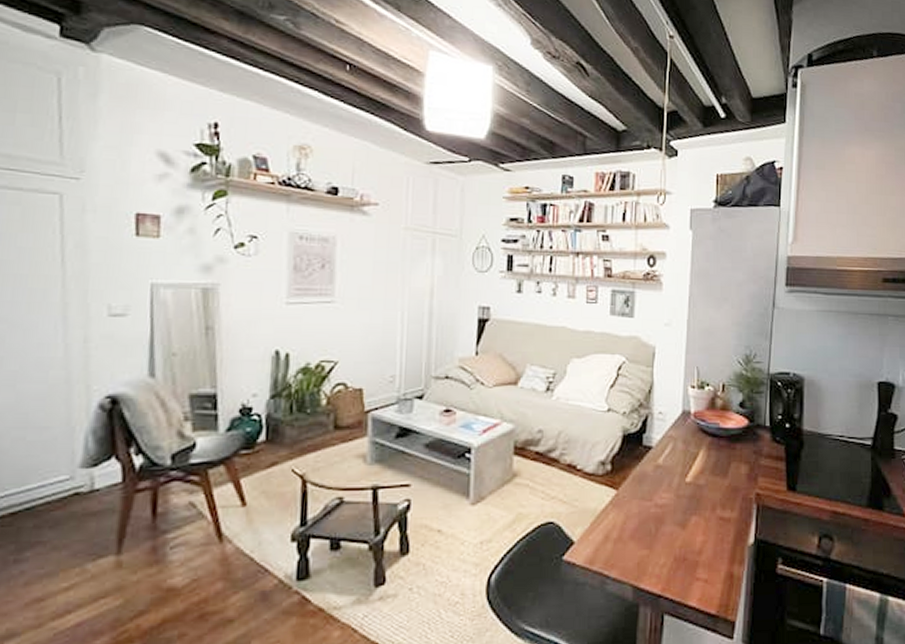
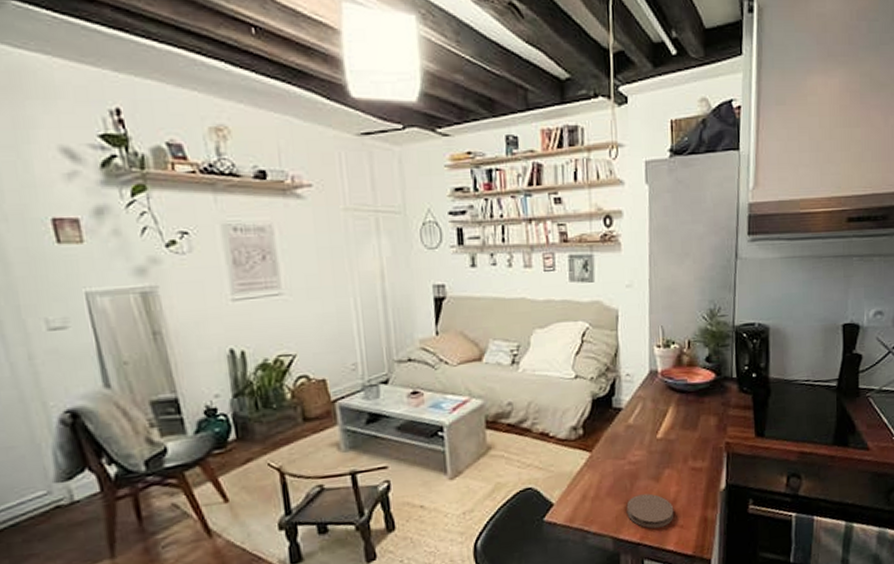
coaster: none [649,541,699,580] -> present [626,493,674,529]

